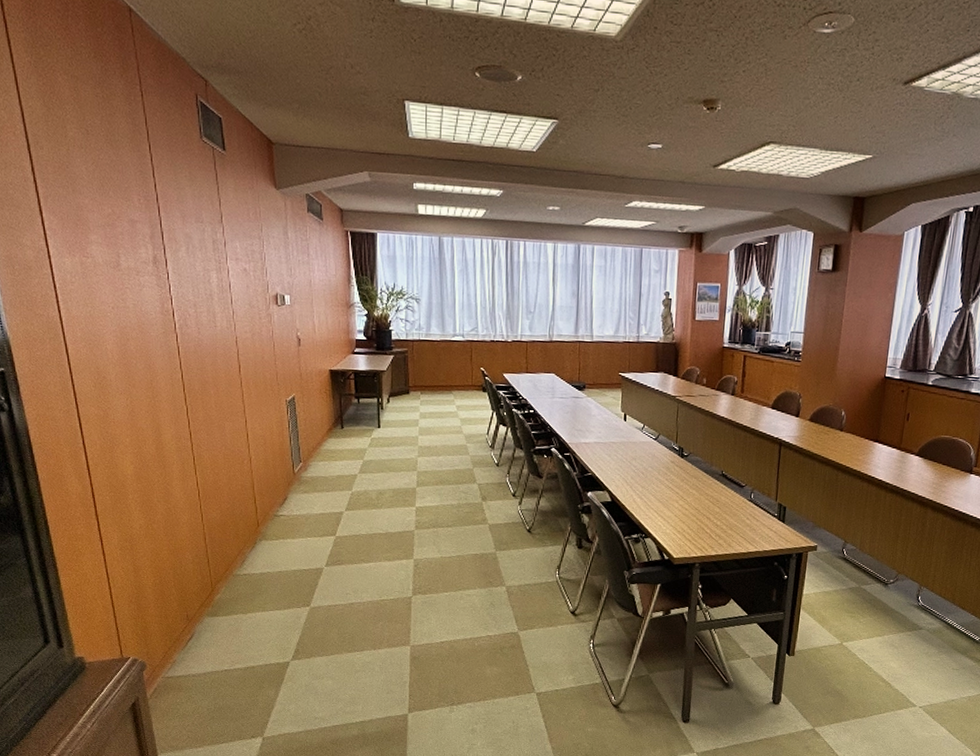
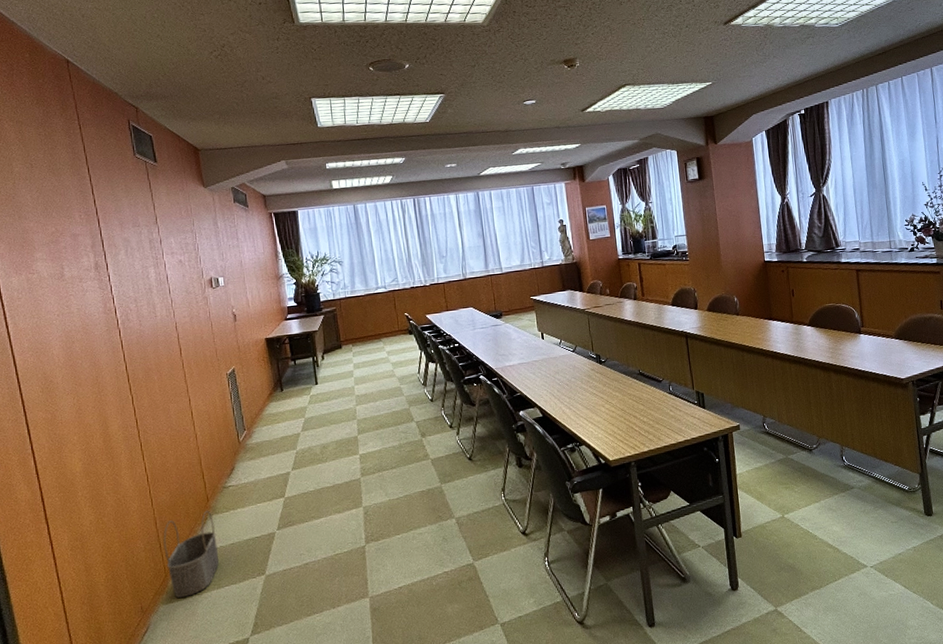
wicker basket: none [211,535,266,614] -> present [163,510,219,598]

